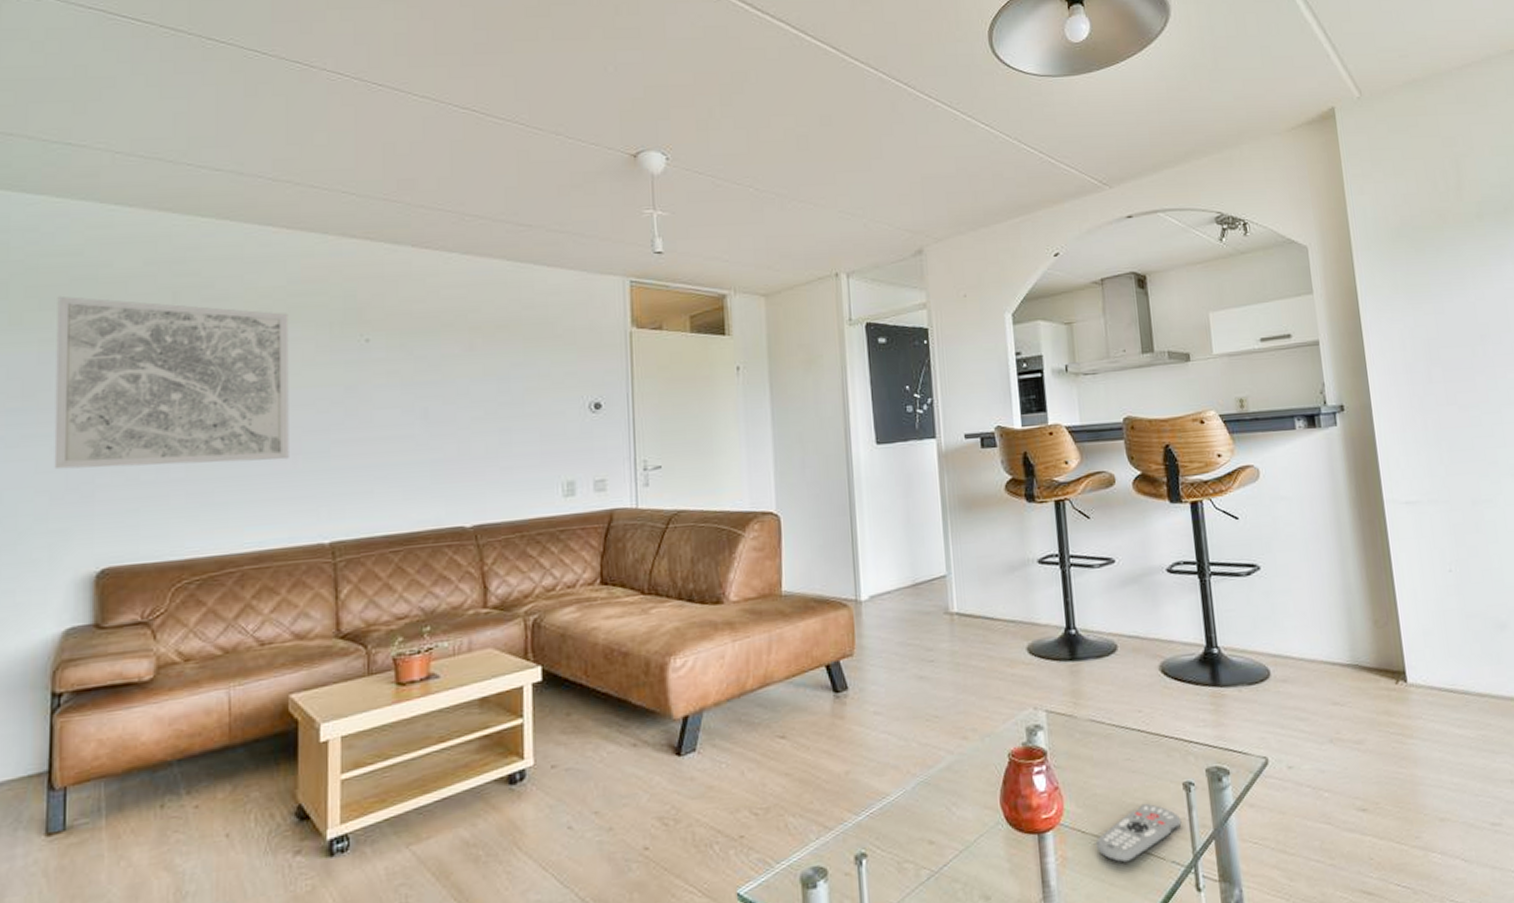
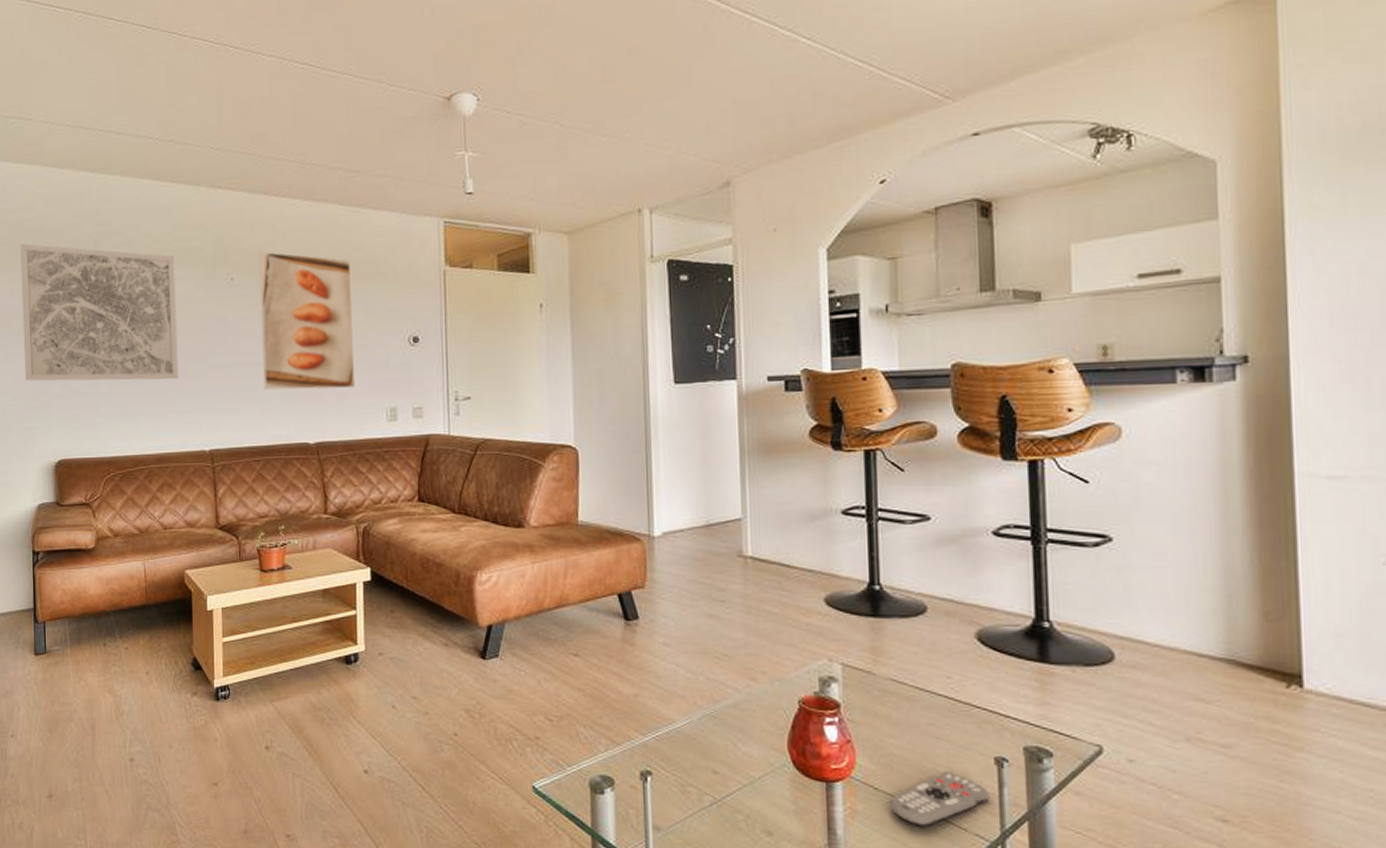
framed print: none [404,309,525,467] -> present [259,251,356,390]

